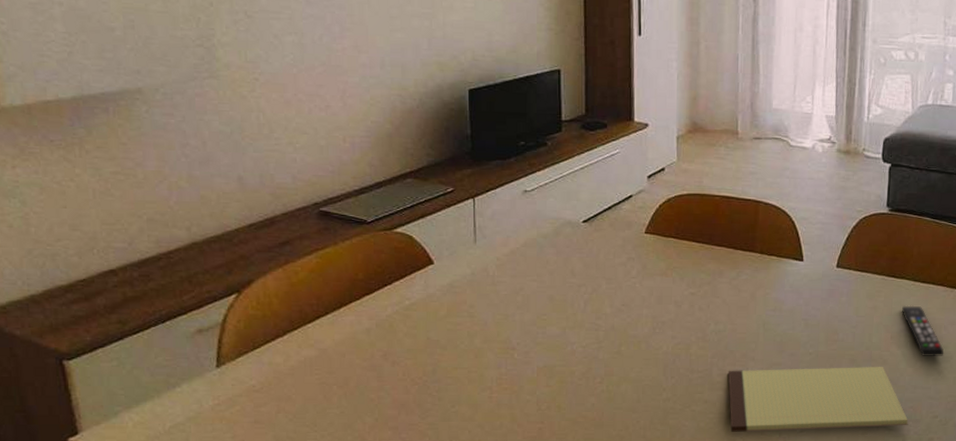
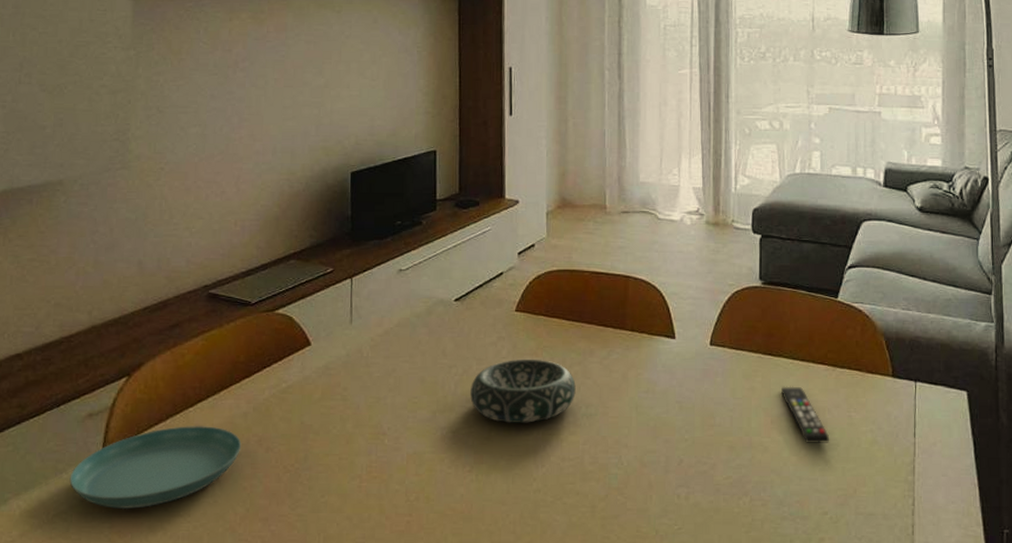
saucer: none [183,340,366,421] -> present [69,425,242,510]
decorative bowl: none [600,278,705,339] -> present [470,359,576,423]
notepad: present [728,367,909,432] -> none [600,455,796,528]

